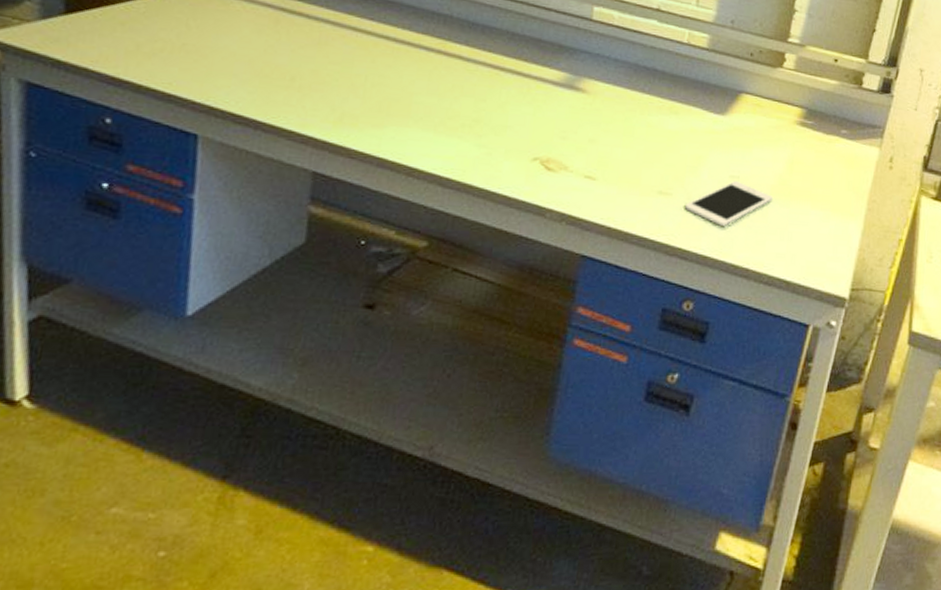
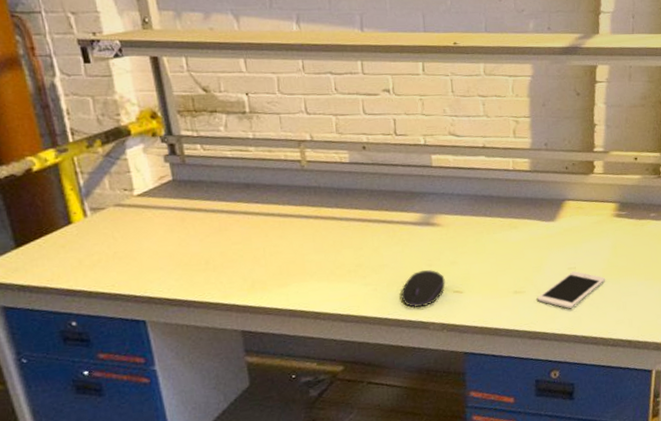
computer mouse: none [519,142,578,188] -> present [401,270,445,308]

